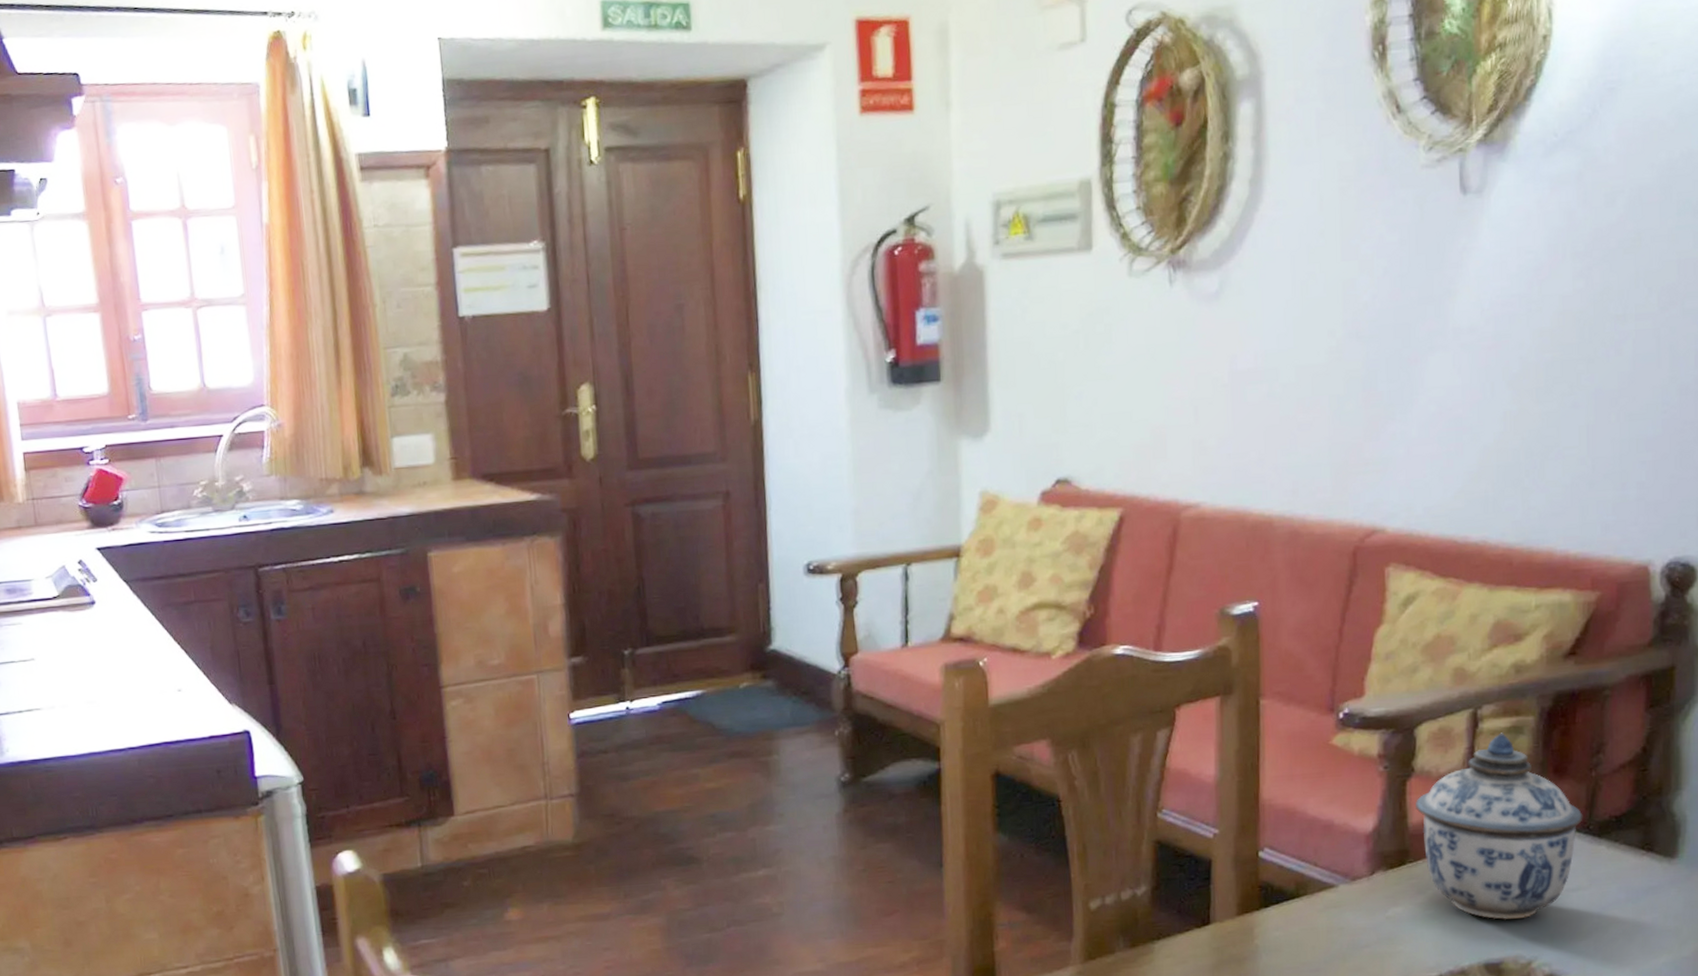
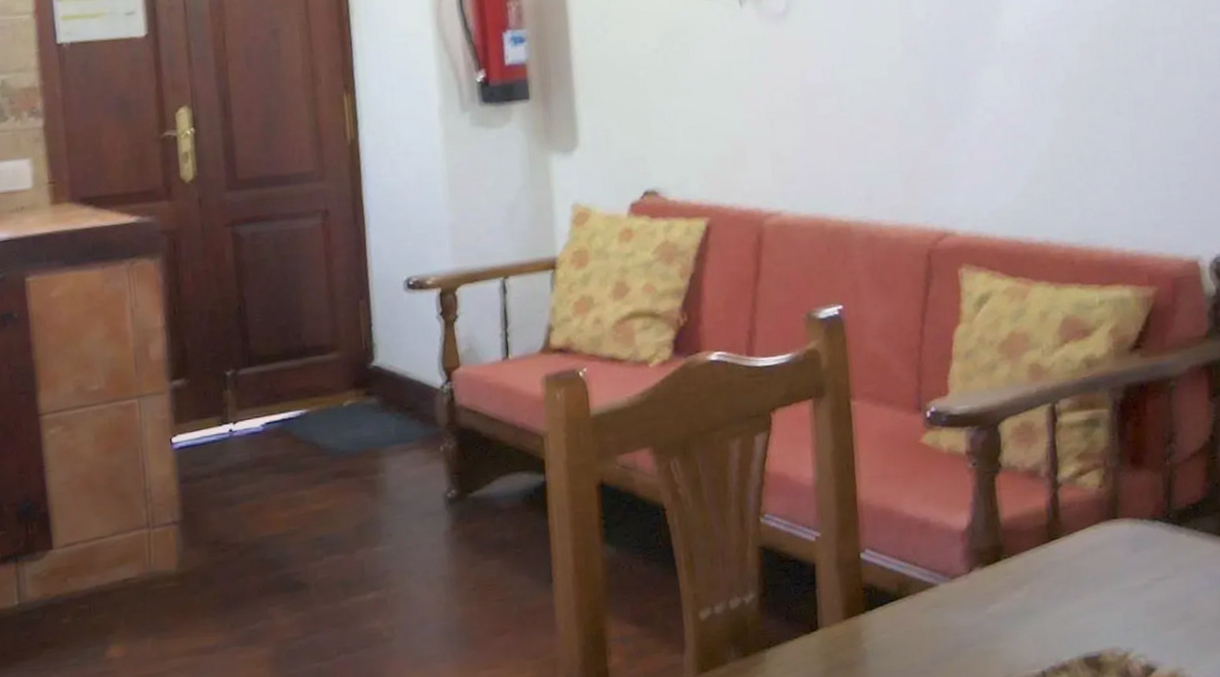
lidded jar: present [1416,732,1583,920] -> none [1005,426,1163,613]

